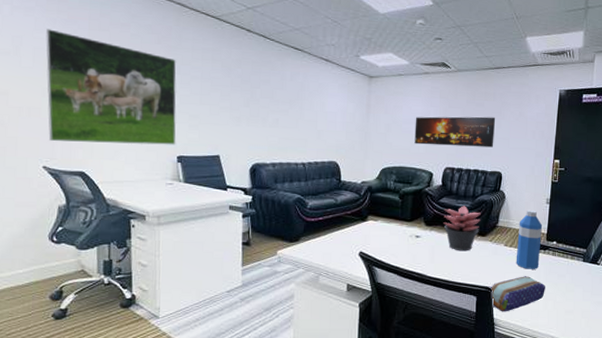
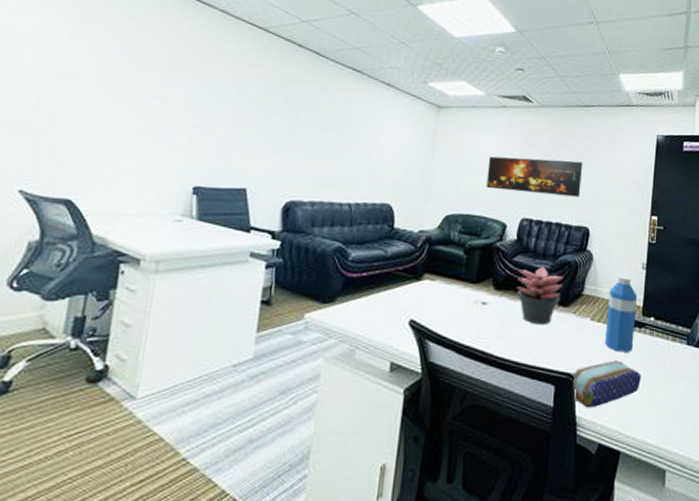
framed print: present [46,29,176,145] -> none [34,28,209,173]

